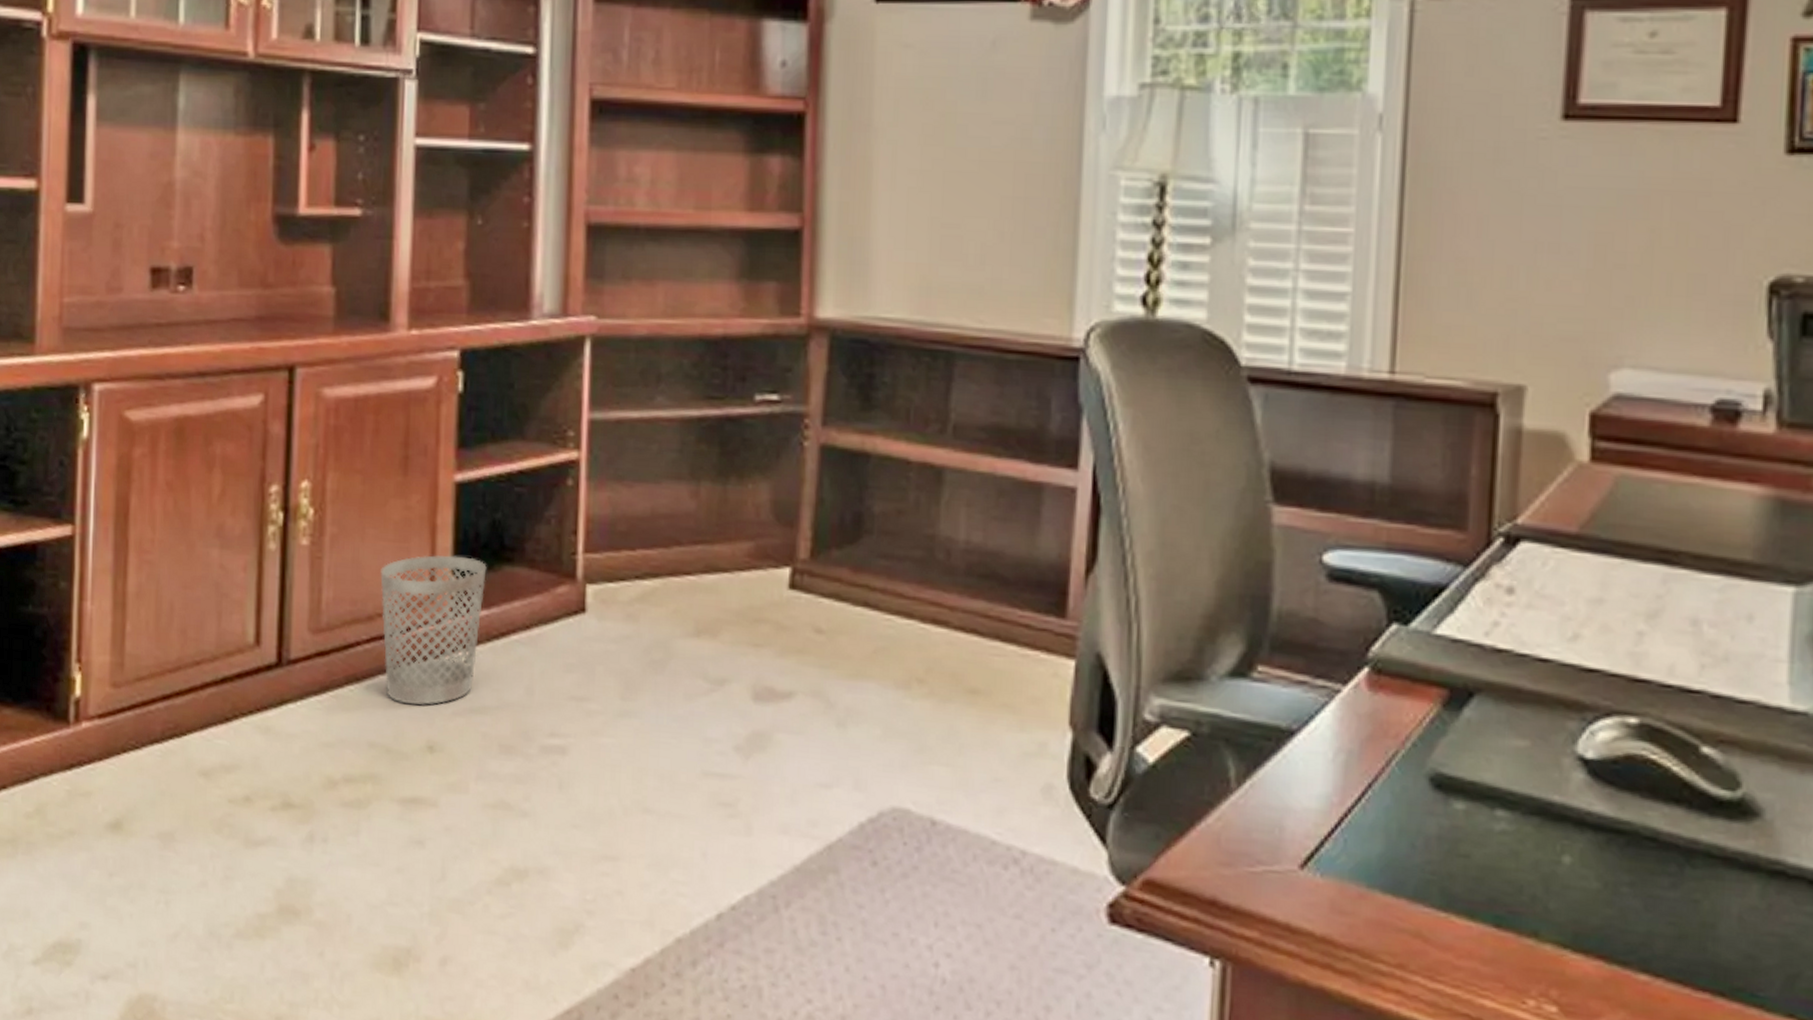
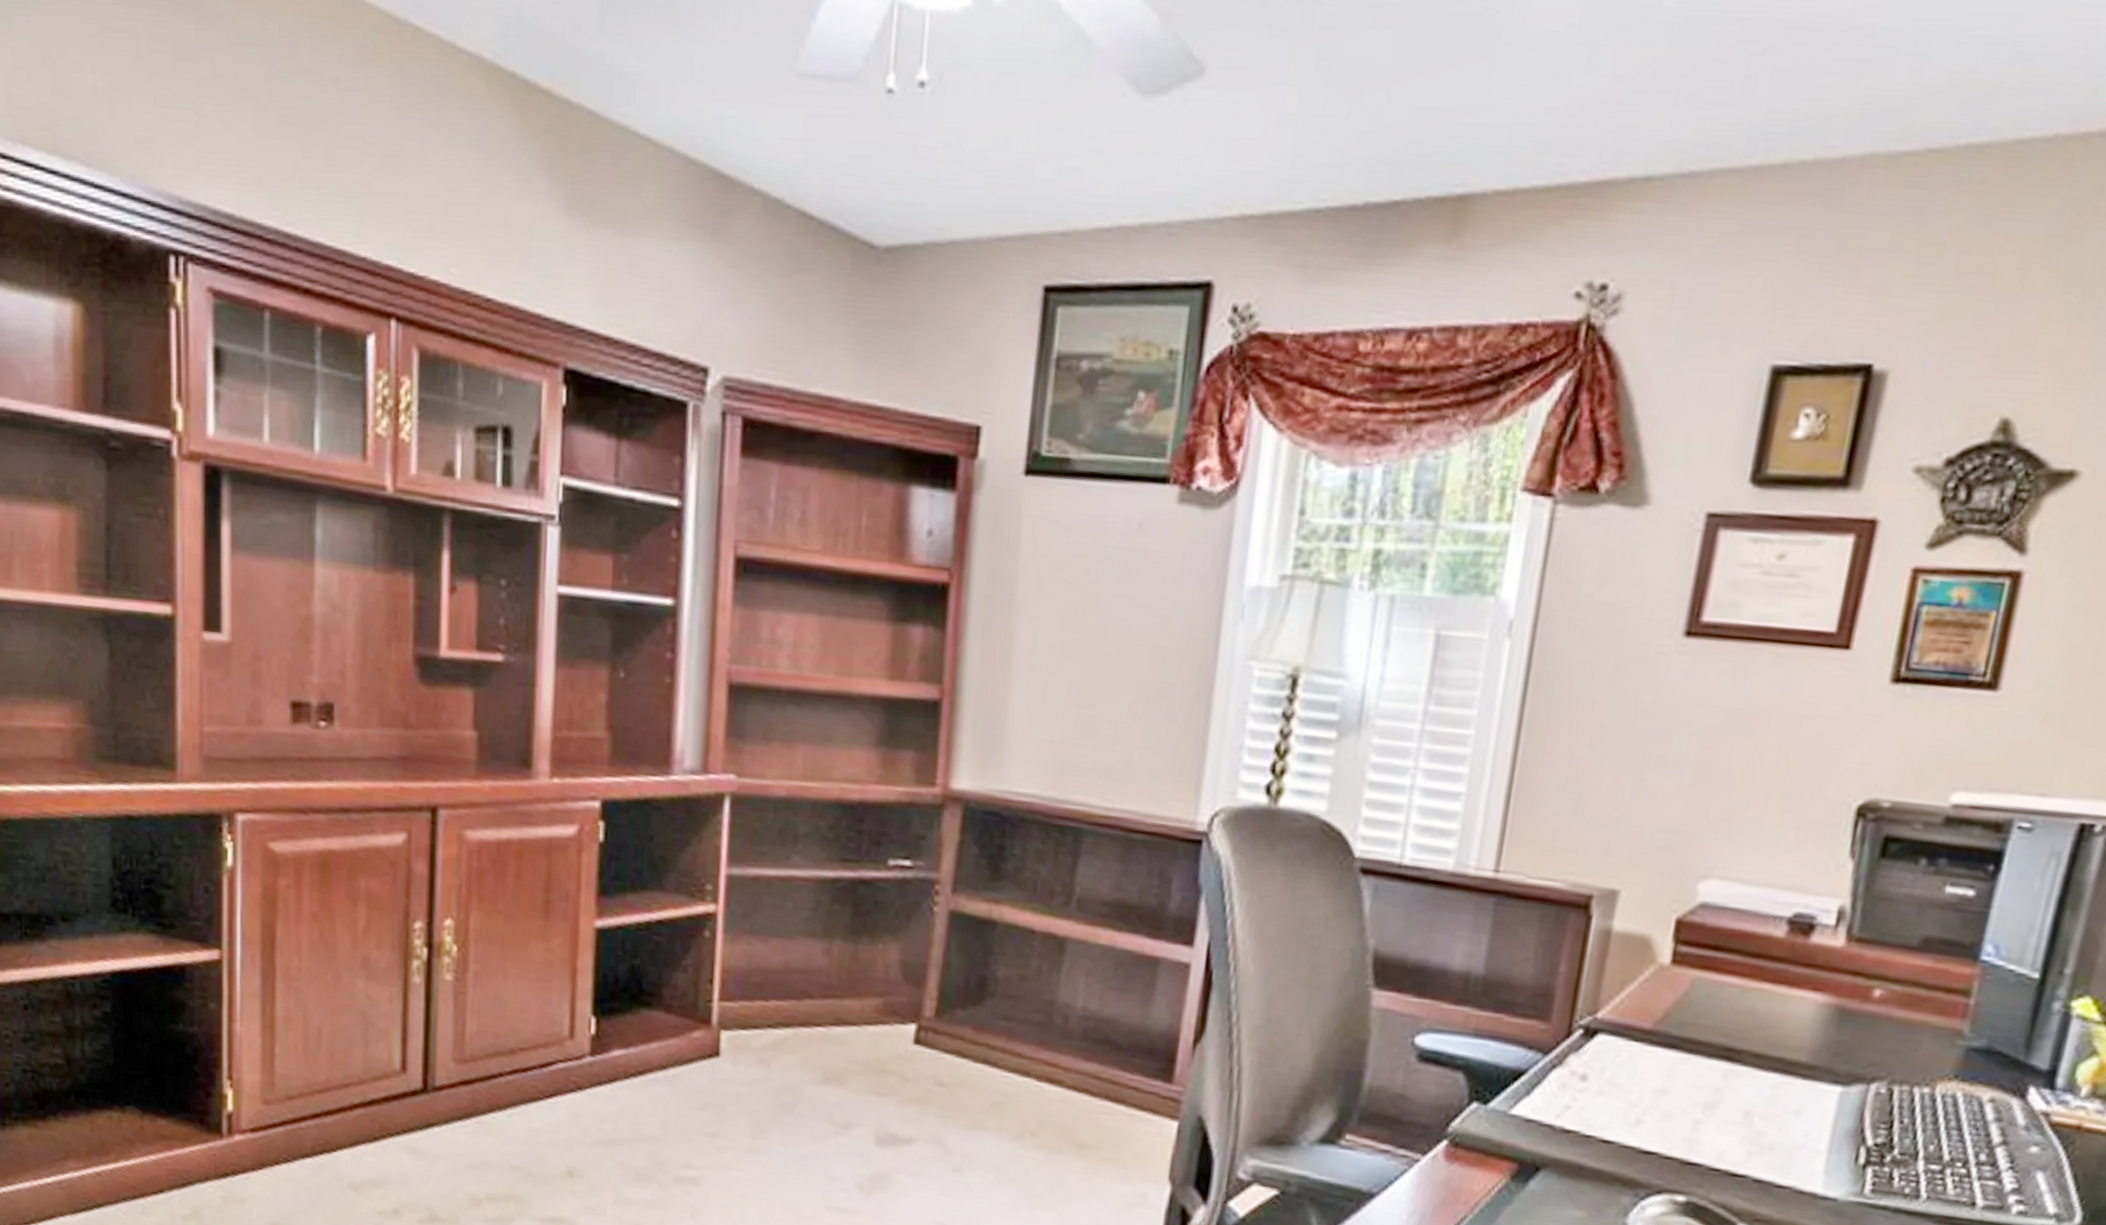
wastebasket: present [380,555,487,705] -> none [522,996,625,1134]

